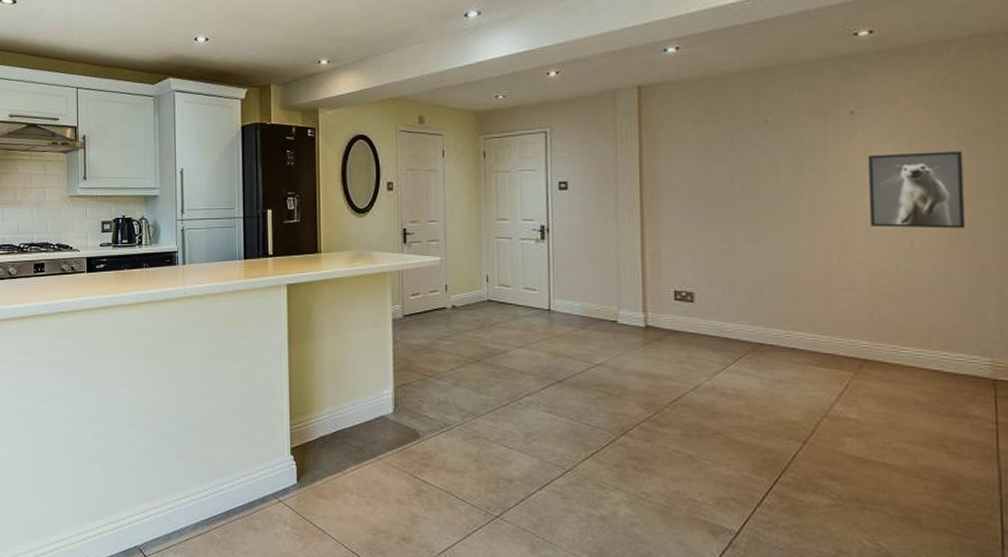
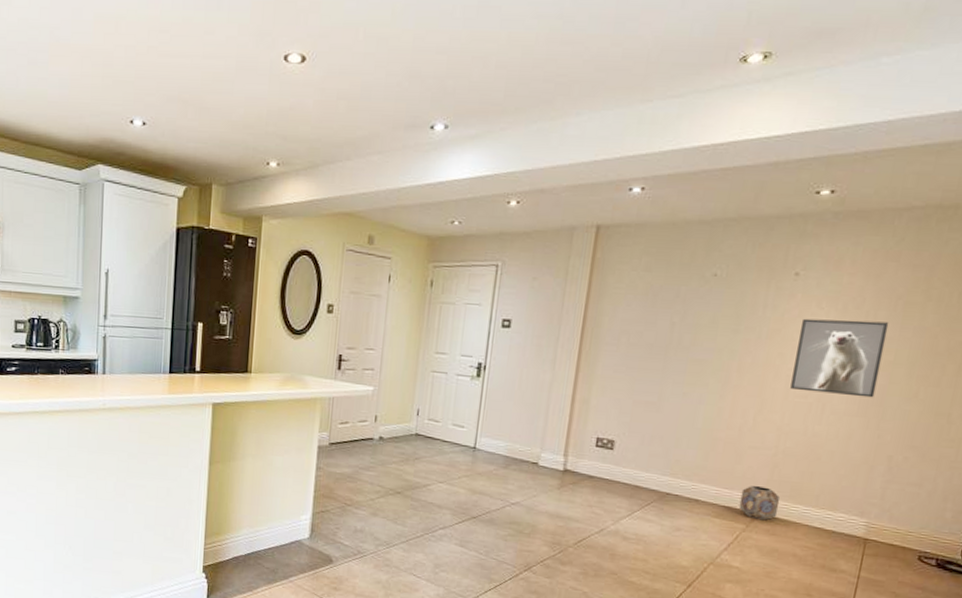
planter: none [841,330,887,366] -> present [739,486,781,521]

